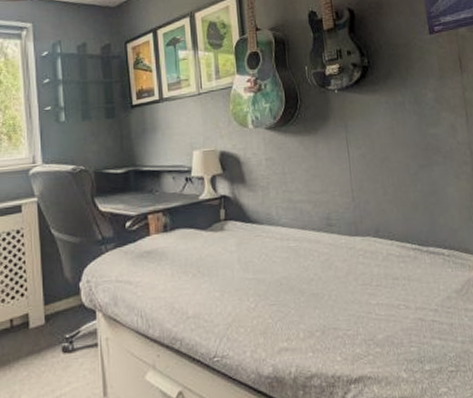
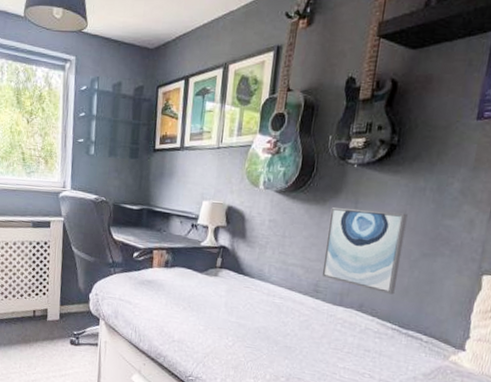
wall art: none [323,129,405,213] -> present [321,207,408,295]

